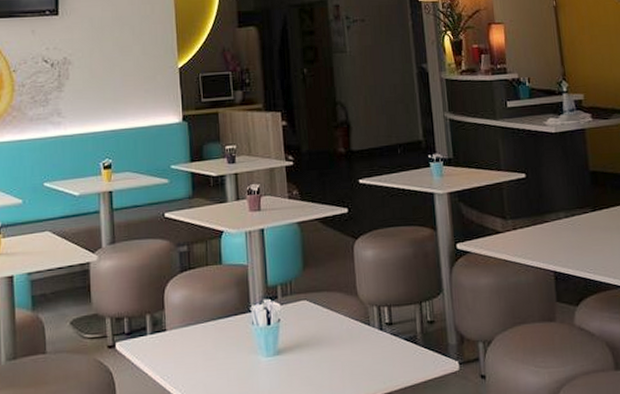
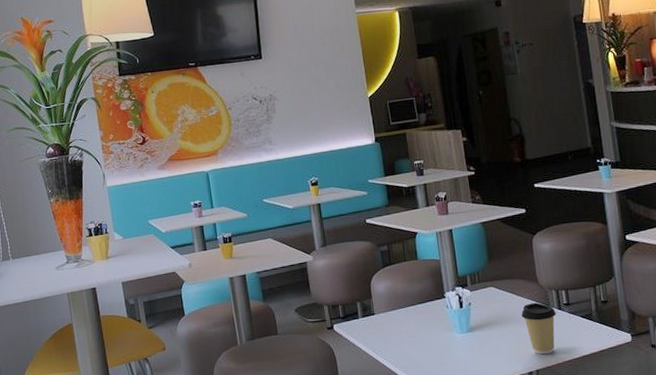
coffee cup: none [337,321,377,385] -> present [521,302,556,355]

